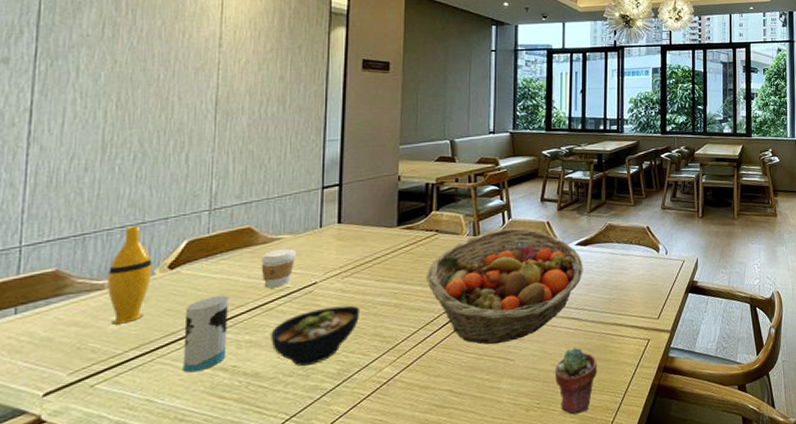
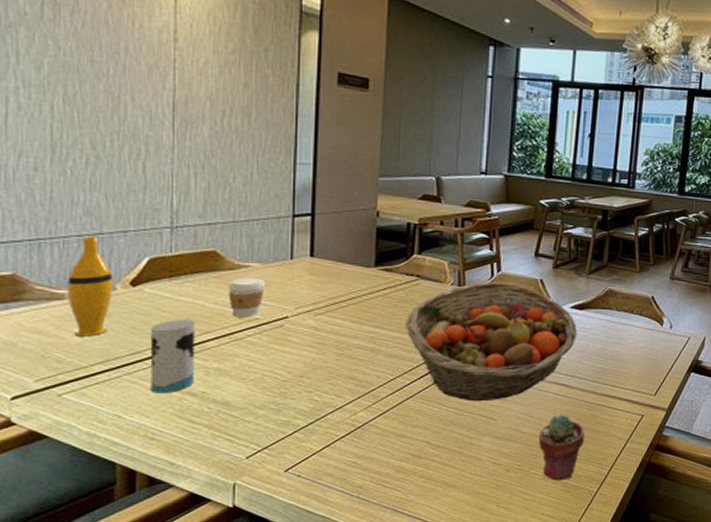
bowl: present [271,305,361,366] -> none [240,344,335,400]

